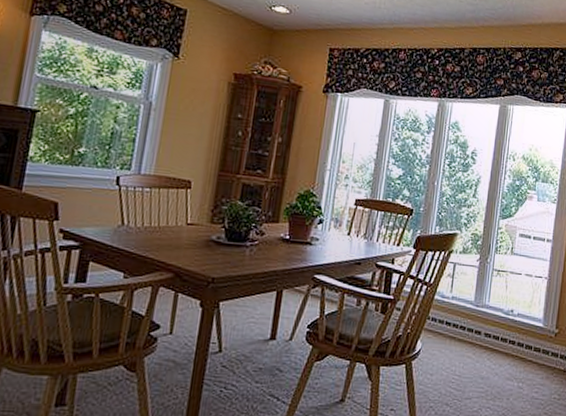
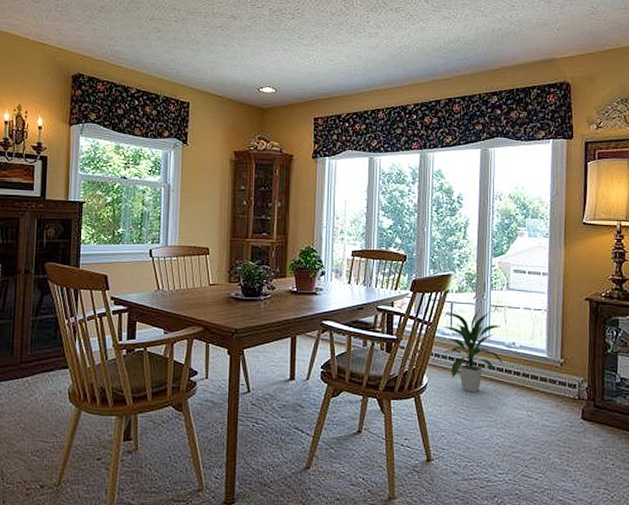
indoor plant: none [441,273,502,361] -> present [441,309,505,393]

